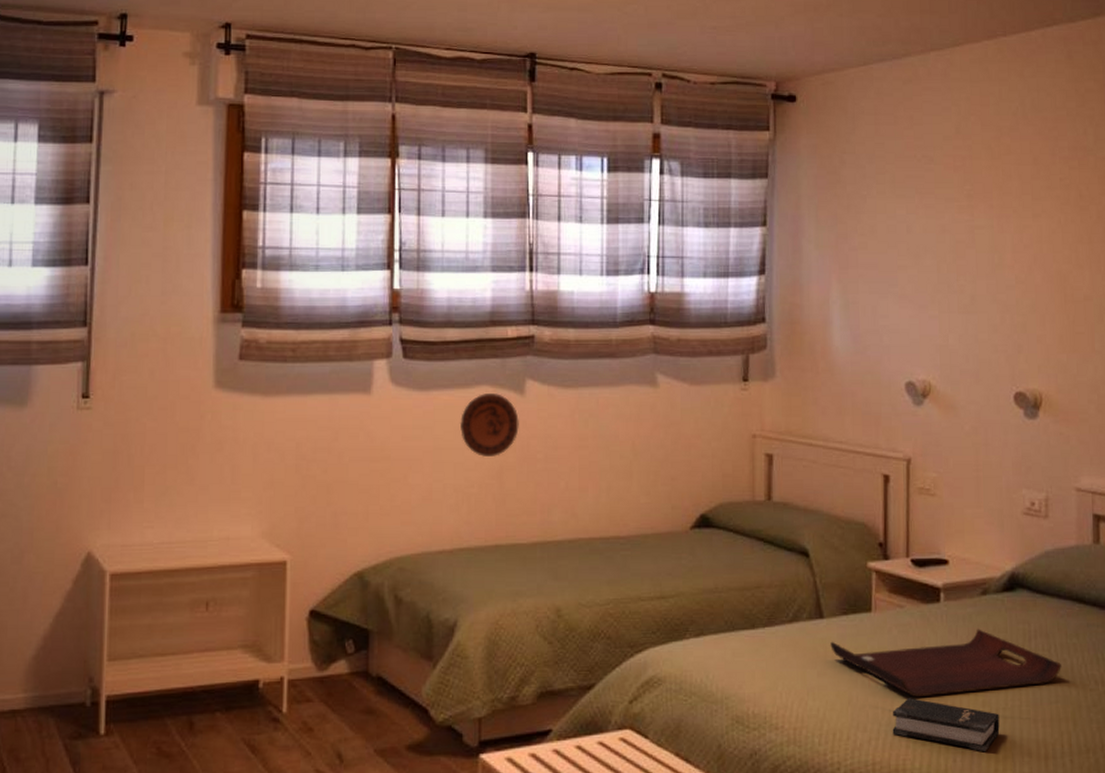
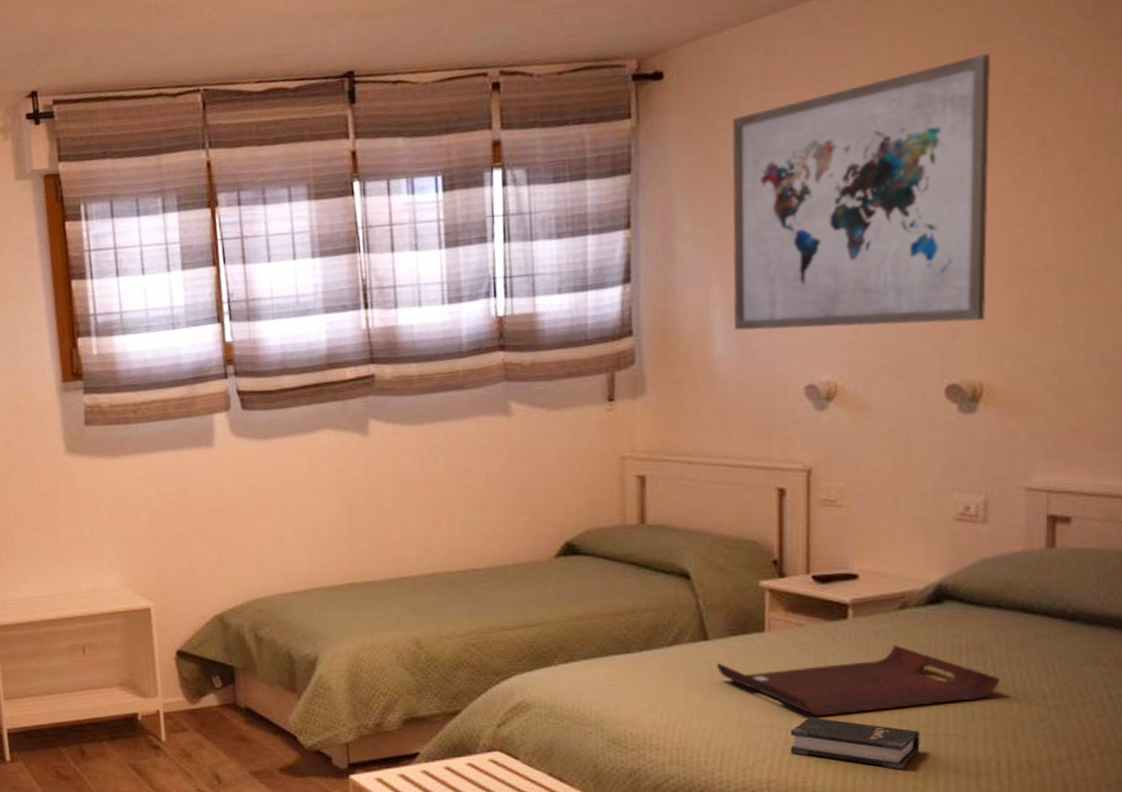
decorative plate: present [459,393,519,457] -> none [304,436,365,500]
wall art: none [848,121,1043,338] -> present [732,54,992,331]

